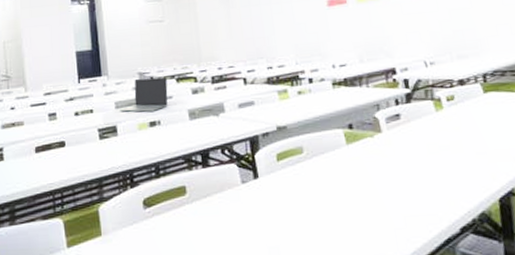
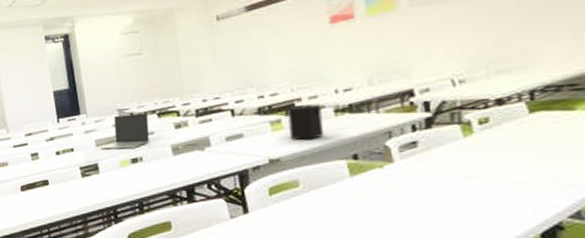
speaker: none [292,76,324,110] -> present [287,103,324,140]

